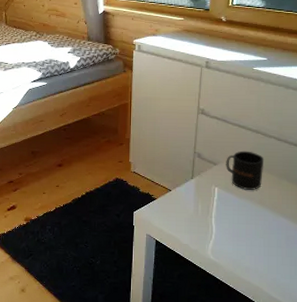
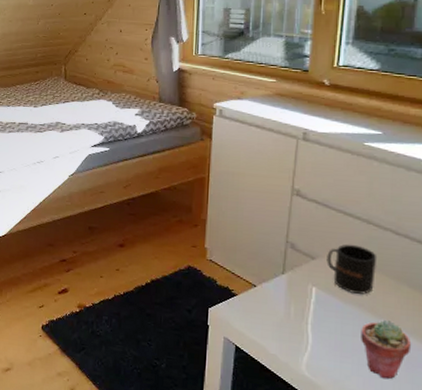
potted succulent: none [253,209,290,255] -> present [361,320,412,380]

